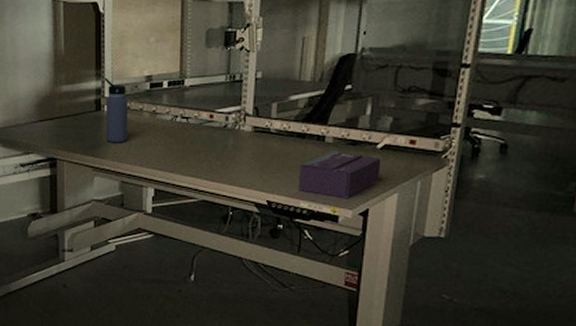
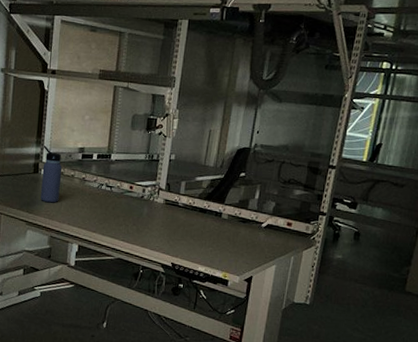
tissue box: present [298,151,381,199] -> none [198,225,265,267]

